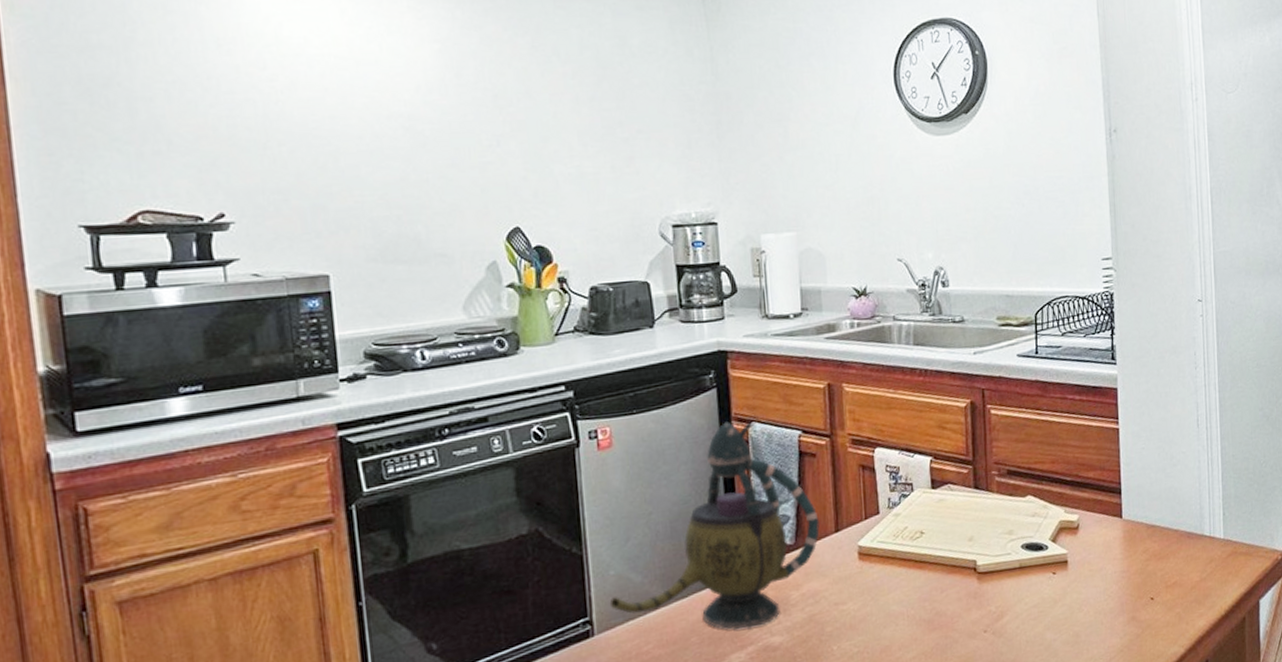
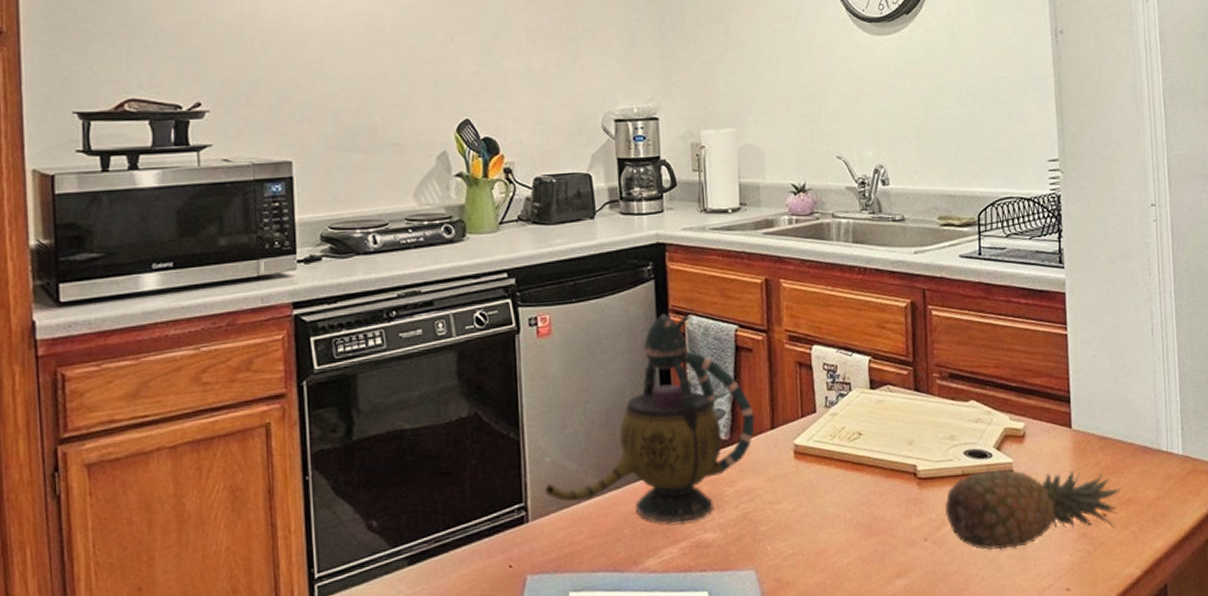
fruit: none [1002,558,1167,638] -> present [944,469,1121,551]

